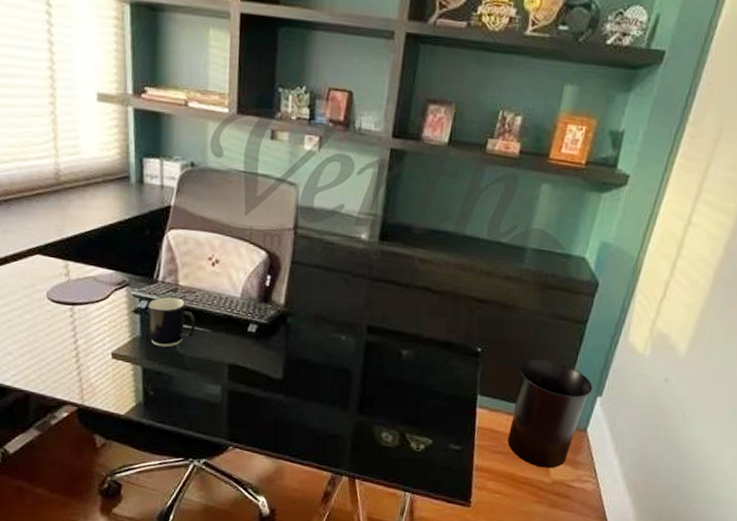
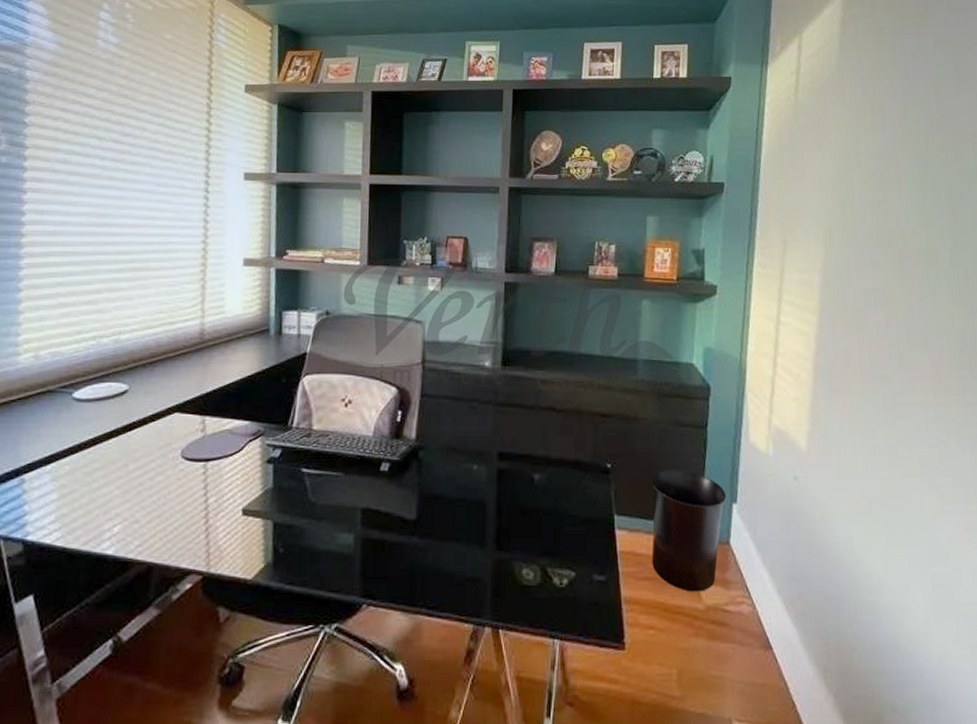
mug: present [147,296,195,348] -> none [280,442,328,497]

